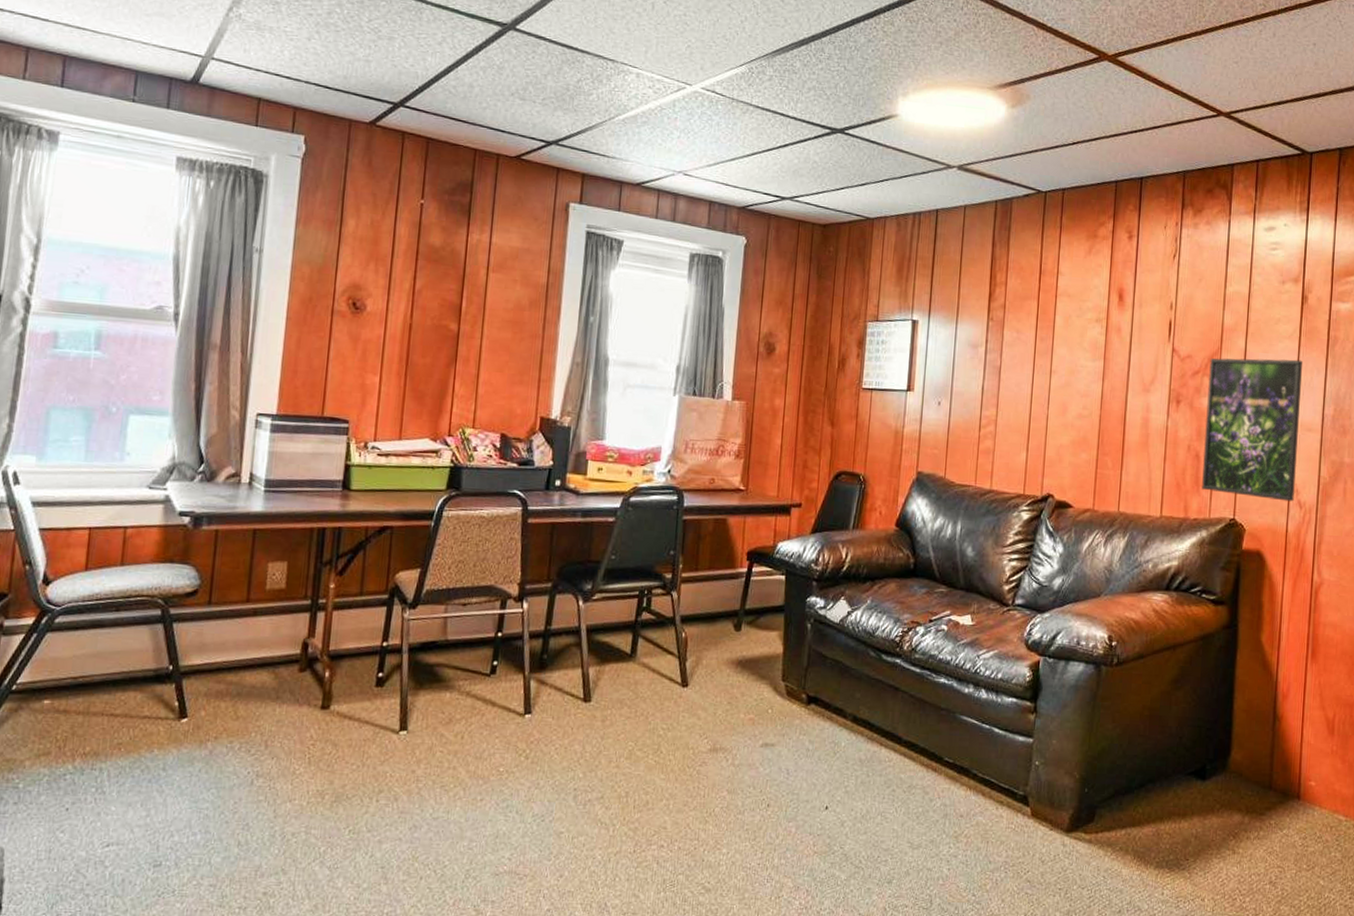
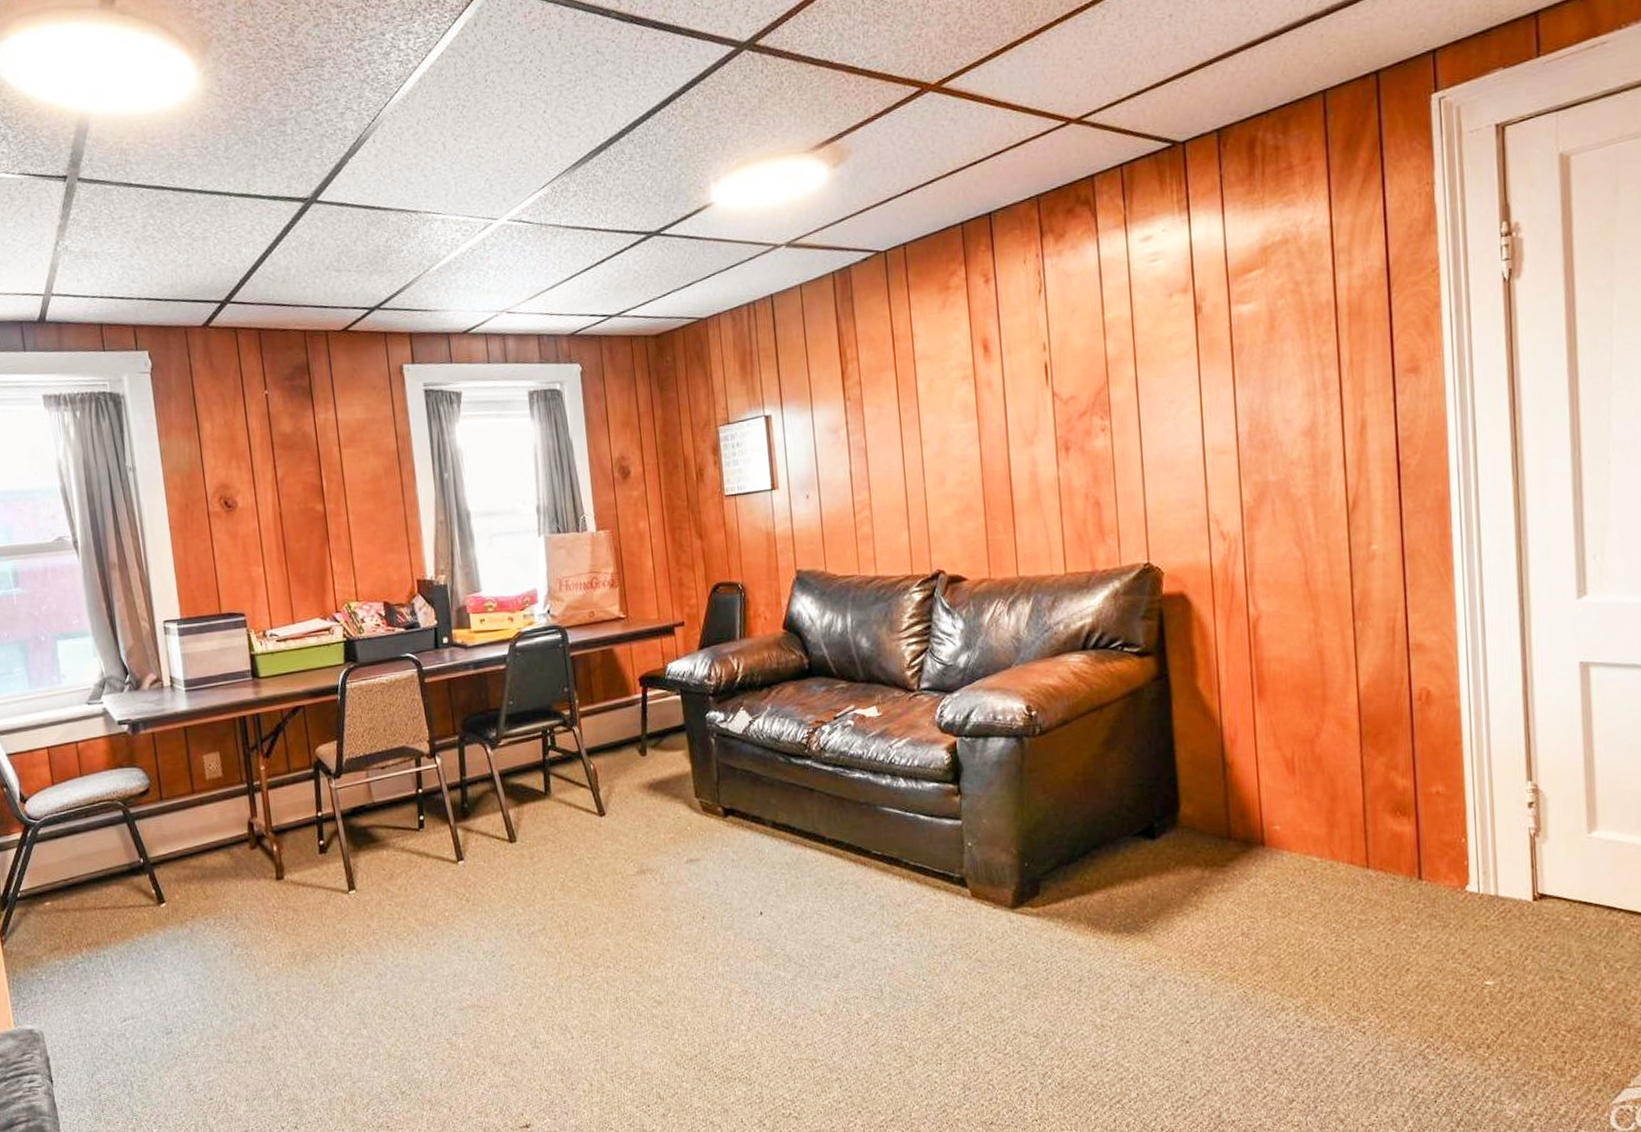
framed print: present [1202,358,1302,502] -> none [1097,377,1215,538]

